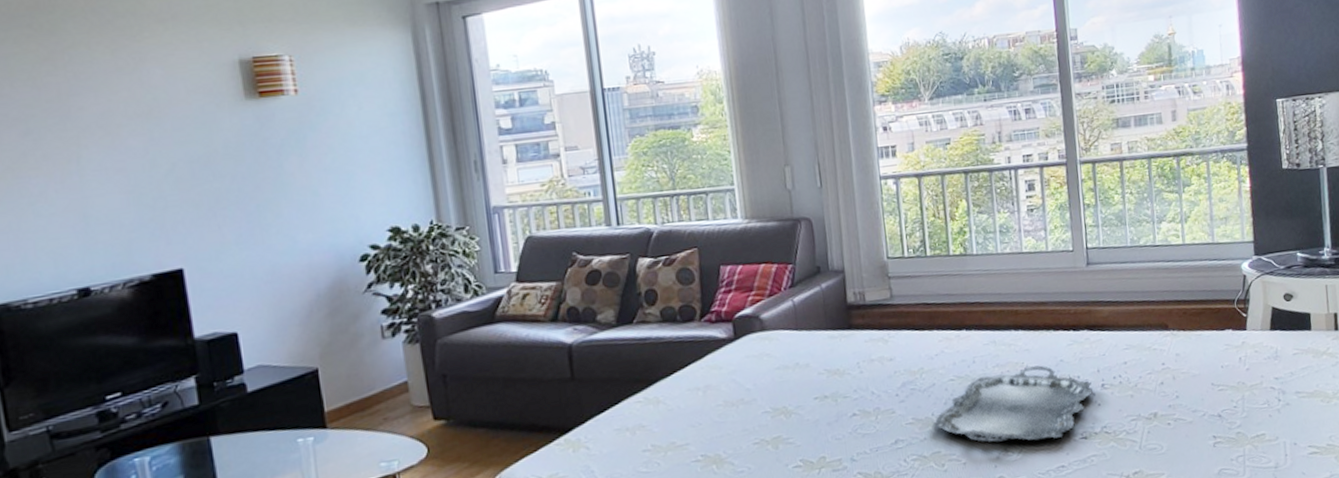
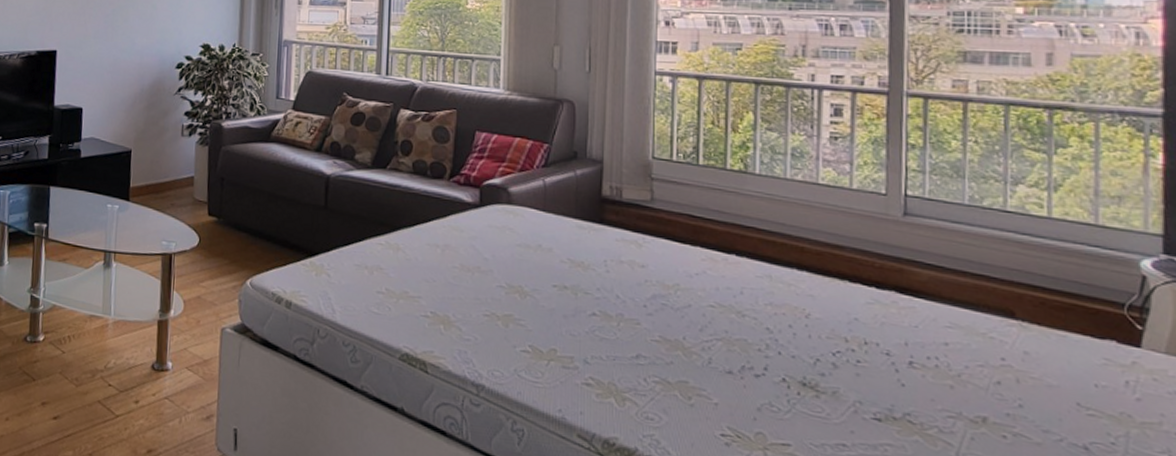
serving tray: present [933,365,1093,443] -> none [683,311,895,410]

